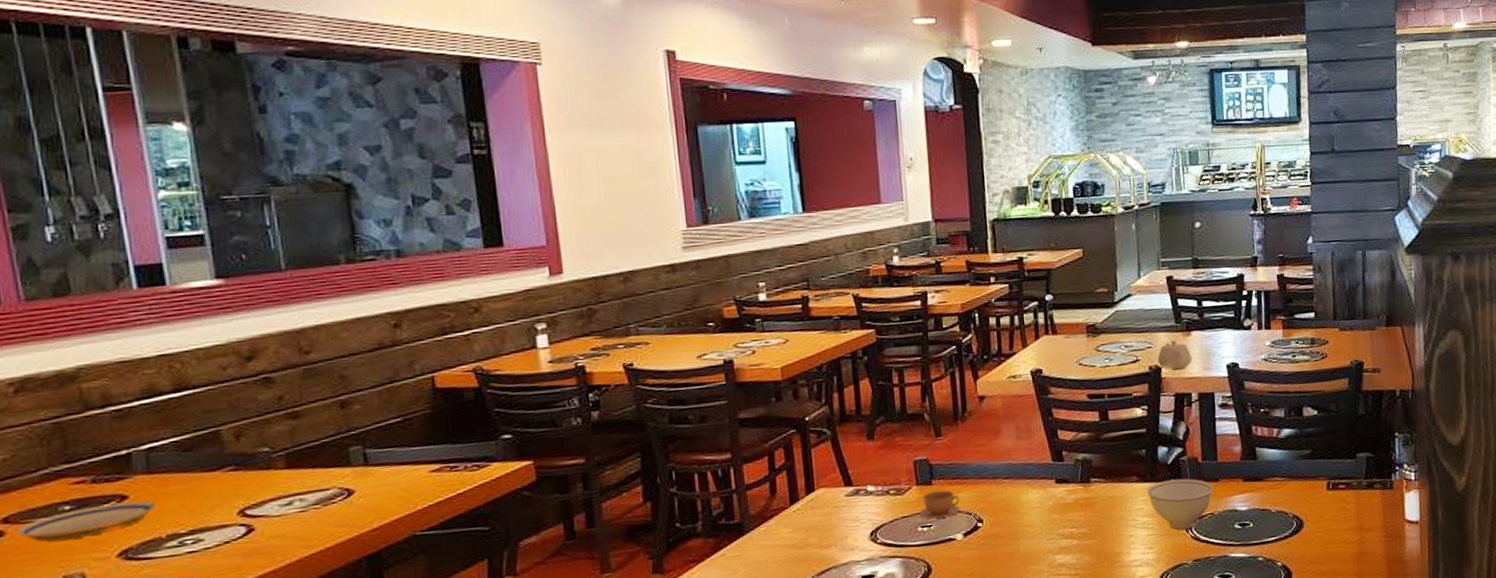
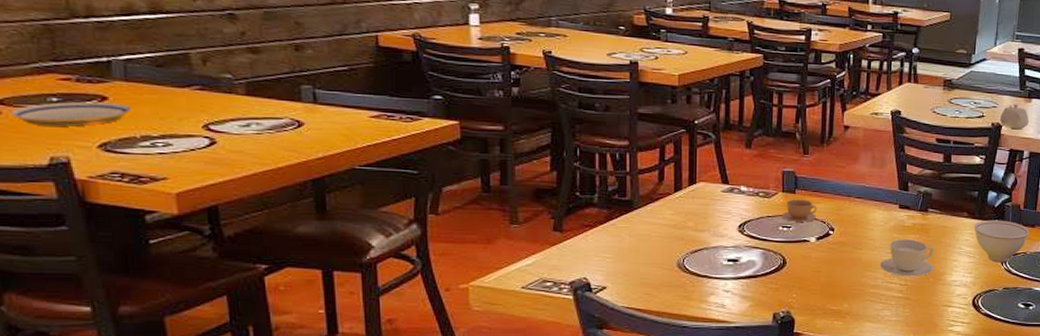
teacup: none [1042,518,1108,565] -> present [879,239,934,277]

